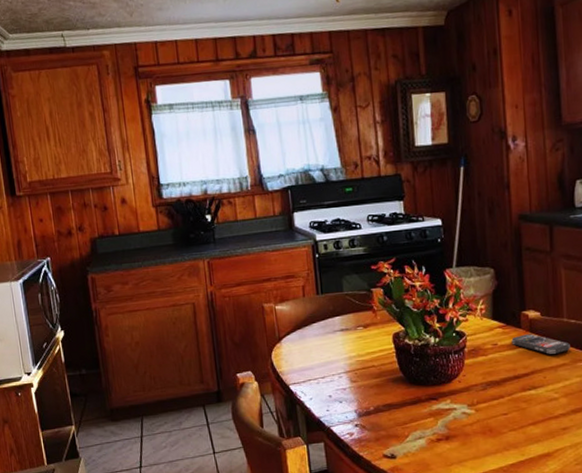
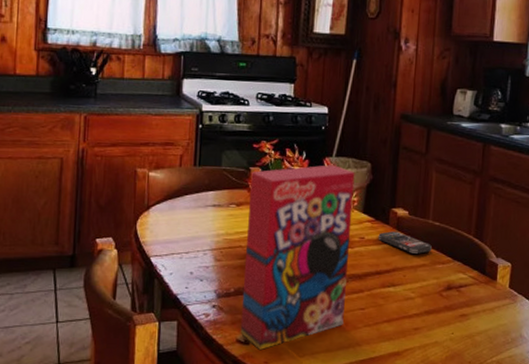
cereal box: none [374,276,488,462] -> present [240,165,355,350]

